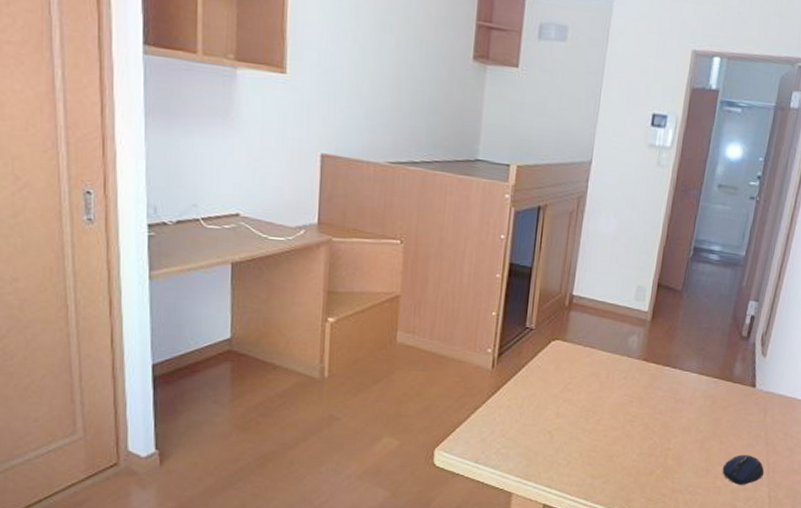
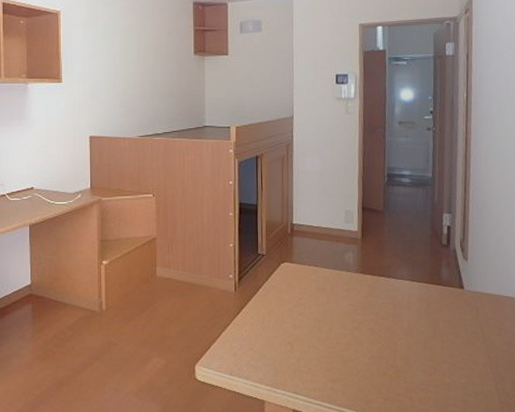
computer mouse: present [722,454,765,485] -> none [448,351,488,380]

